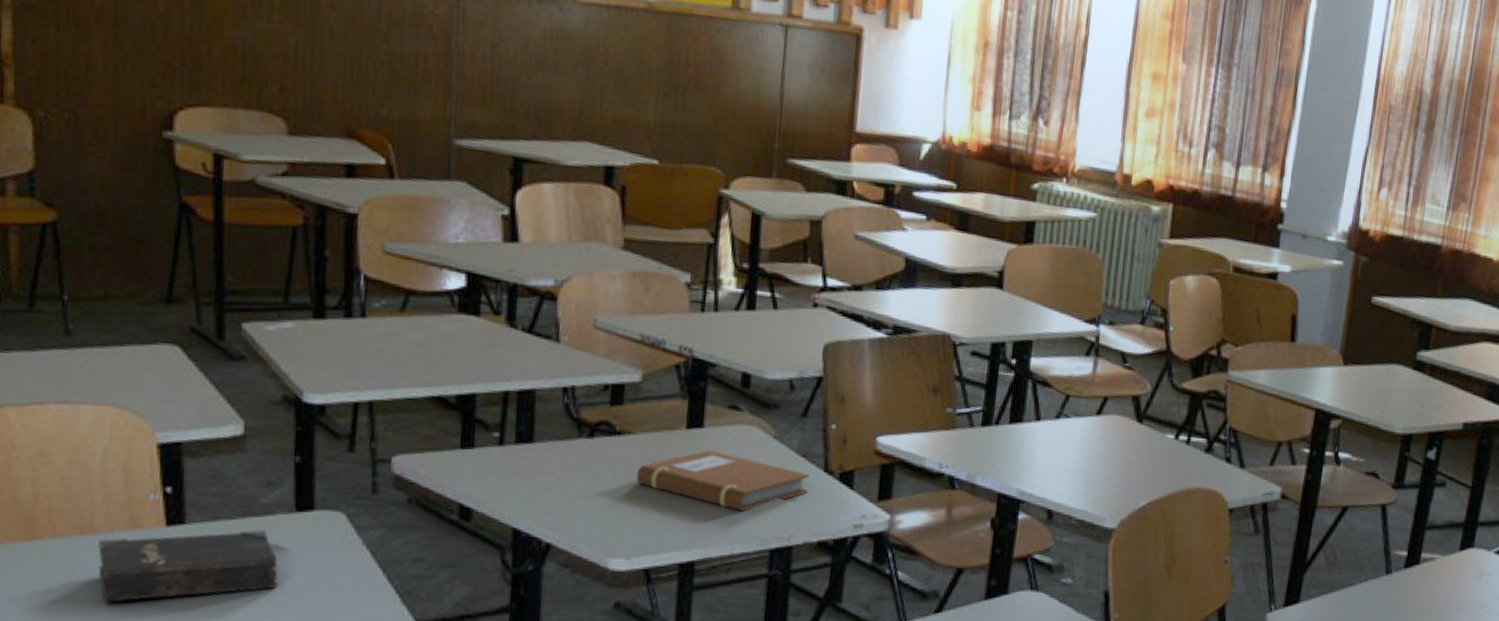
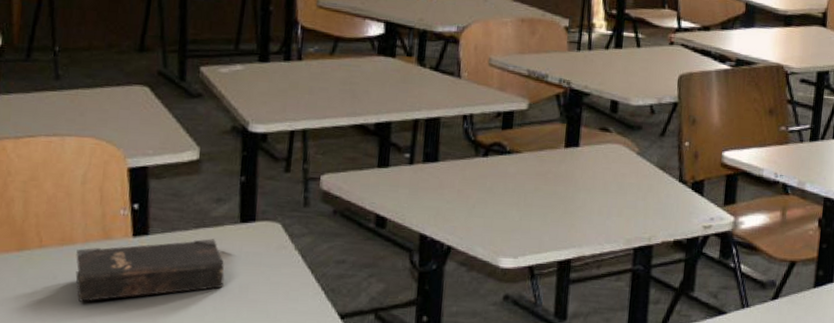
notebook: present [637,449,810,511] -> none [523,165,667,216]

